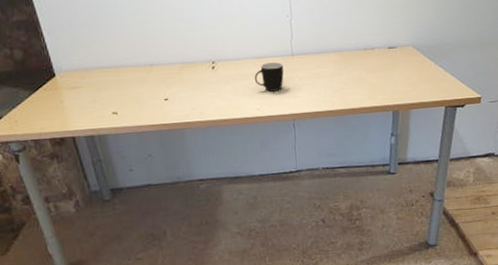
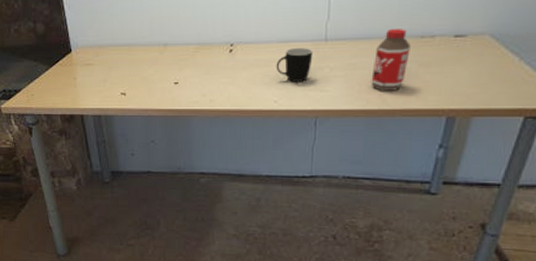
bottle: none [332,44,359,94] -> present [371,29,411,91]

